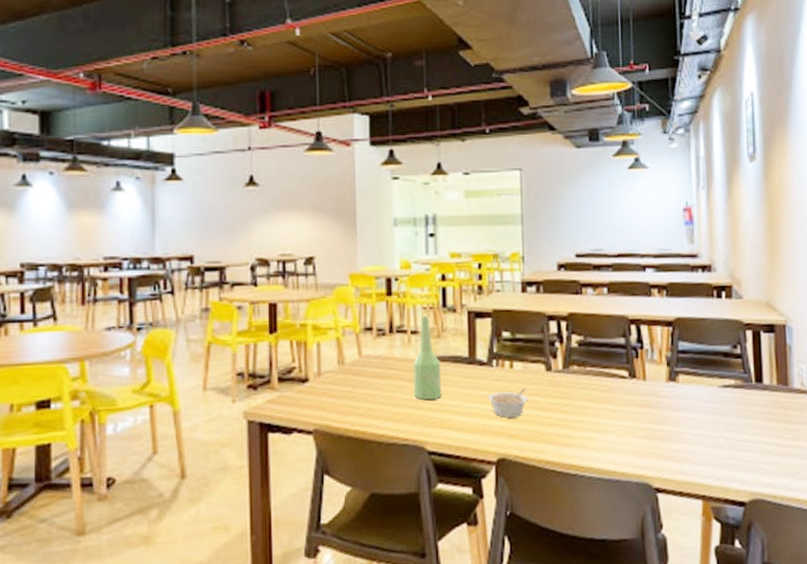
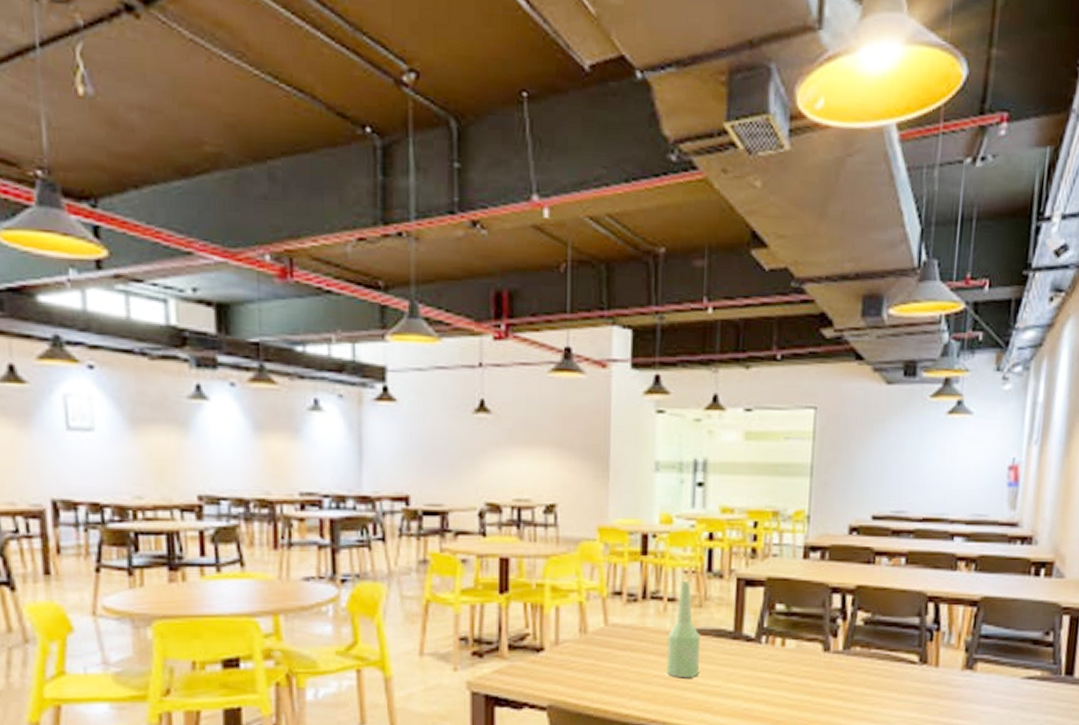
legume: present [488,388,528,418] -> none [753,669,799,702]

